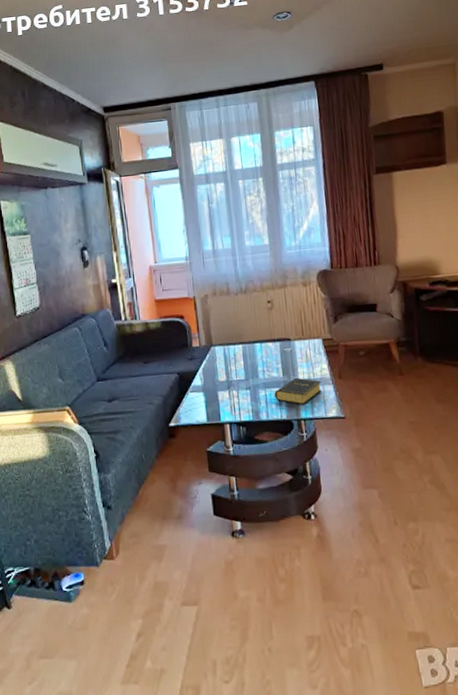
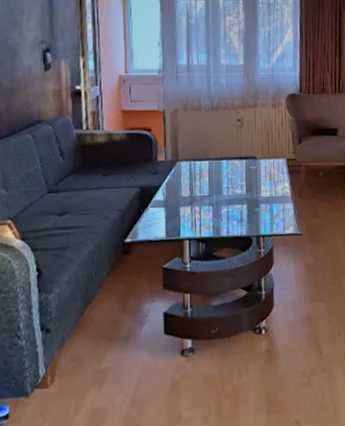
book: present [273,377,323,405] -> none [235,195,283,222]

